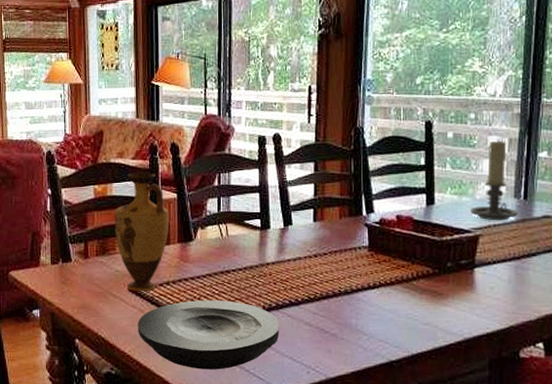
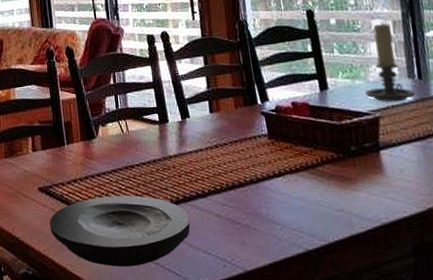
vase: present [115,172,170,292] -> none [19,76,72,191]

